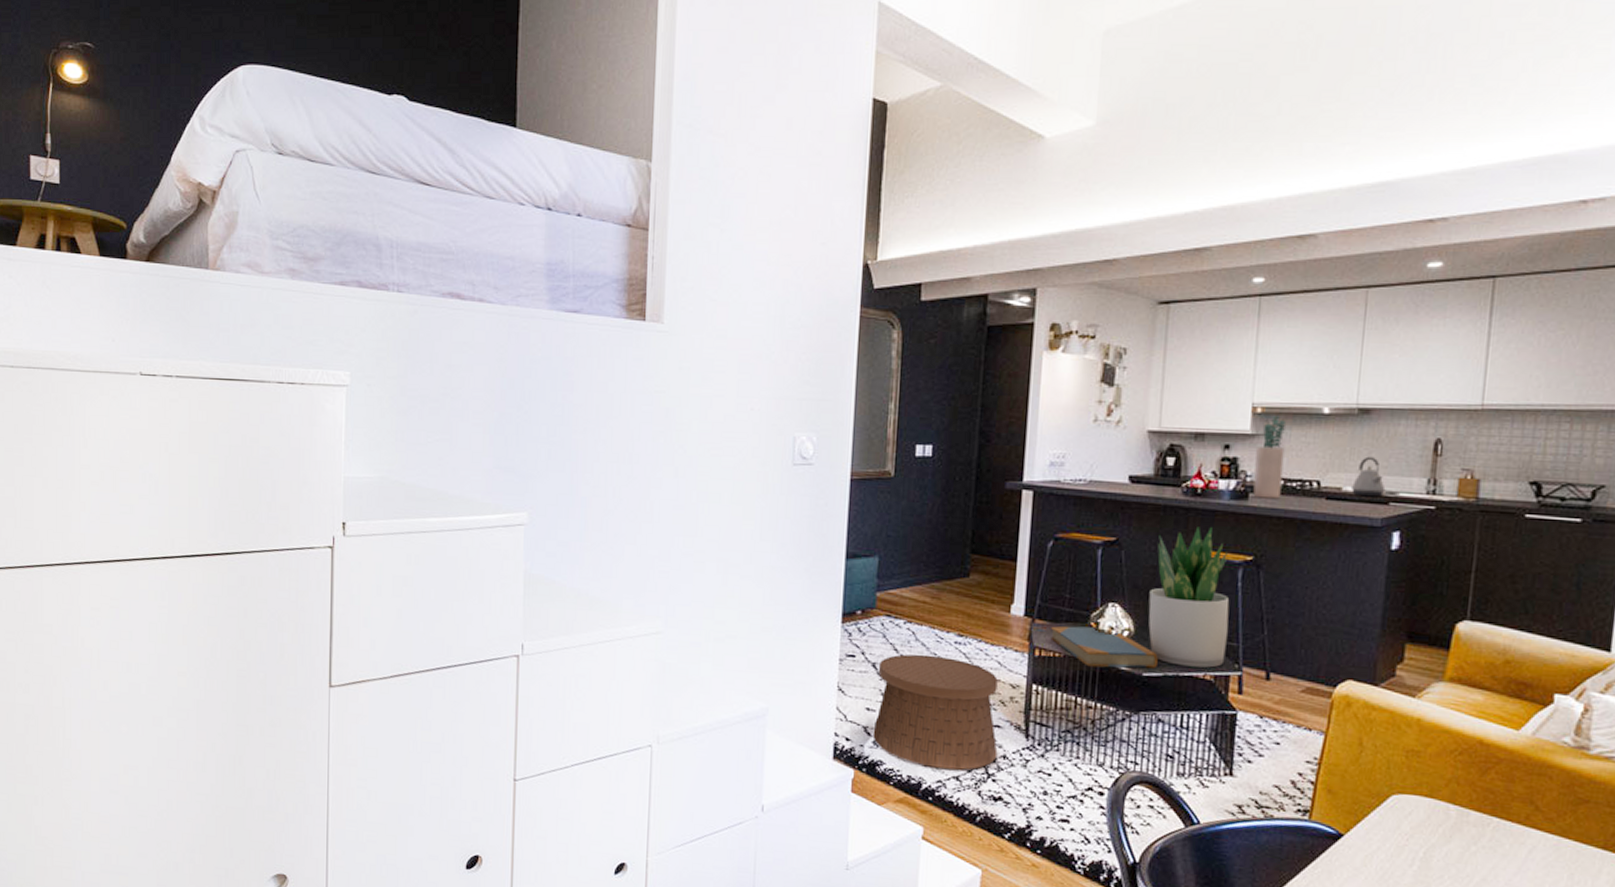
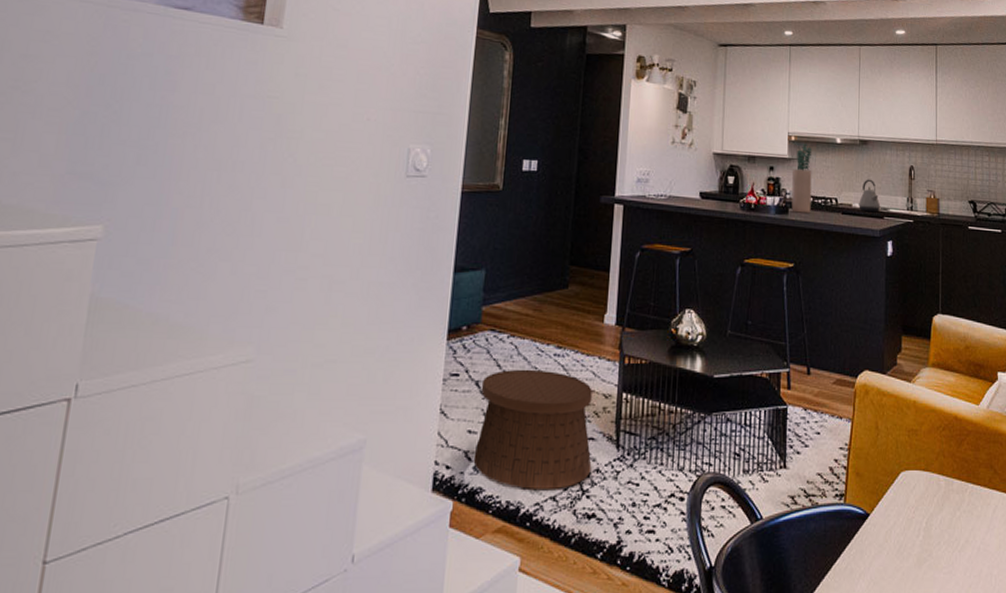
book: present [1050,626,1158,669] -> none [638,333,725,372]
planter: present [1148,527,1230,668] -> none [717,238,778,366]

